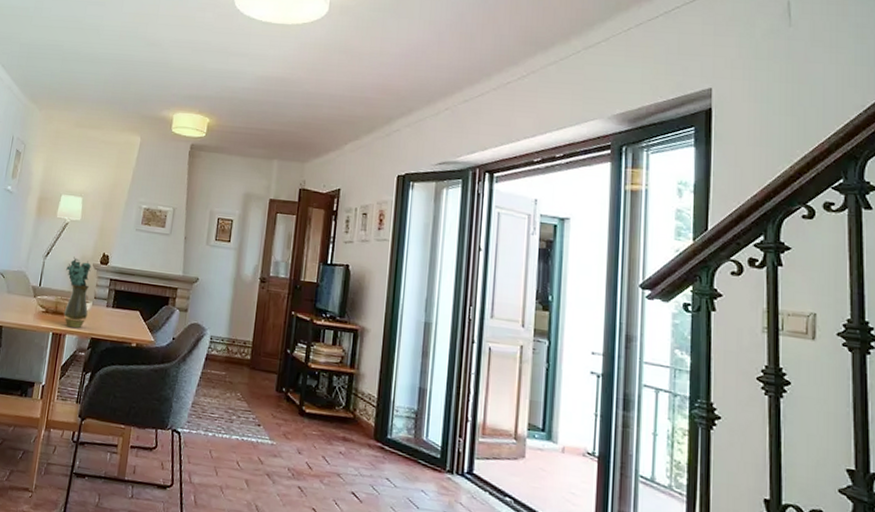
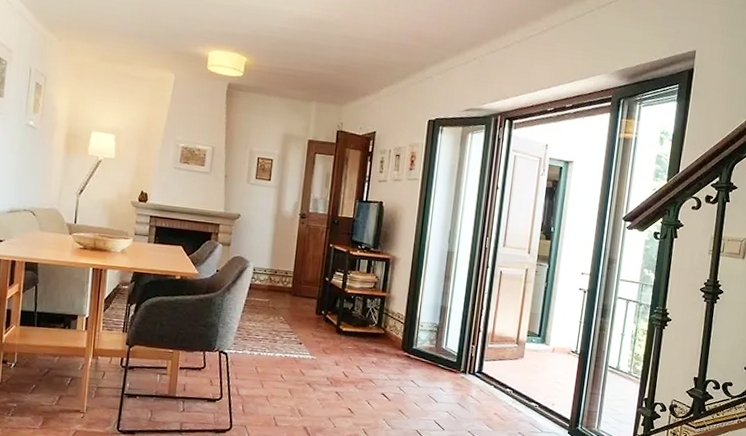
vase: present [63,257,92,328] -> none [102,194,130,264]

